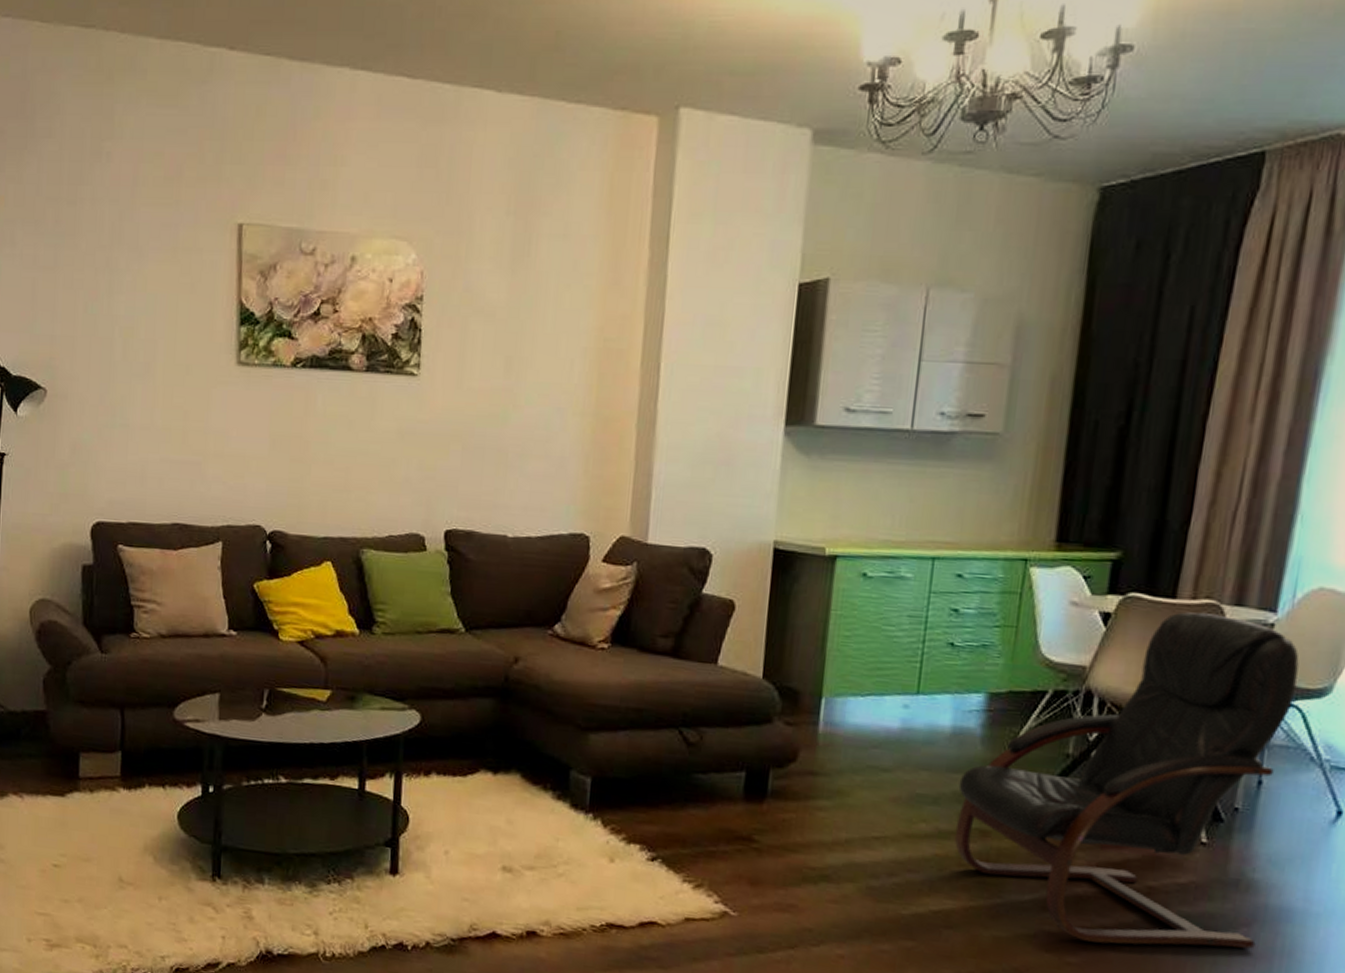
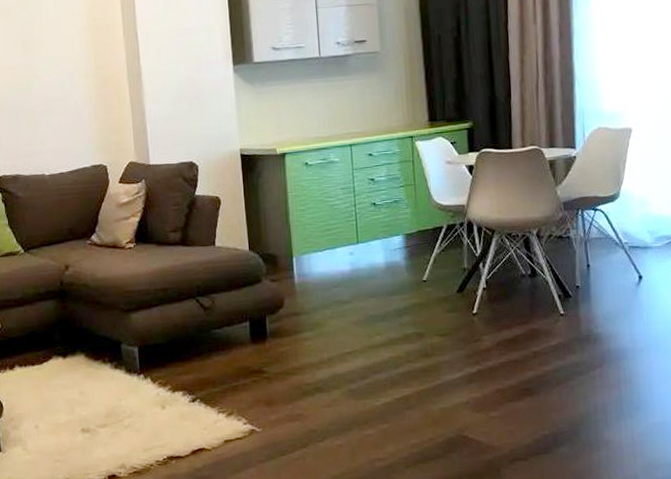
armchair: present [954,612,1299,949] -> none [397,155,608,399]

